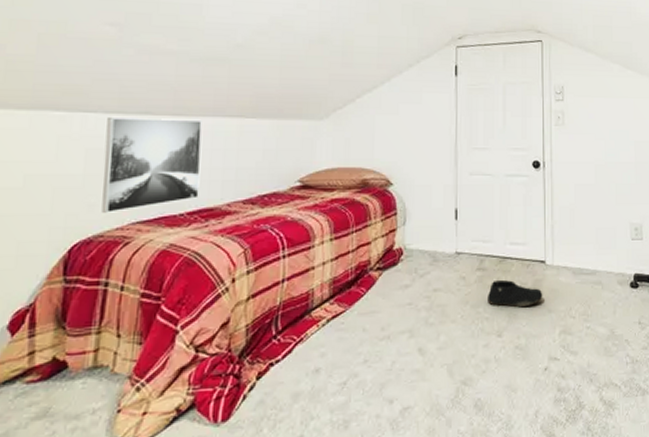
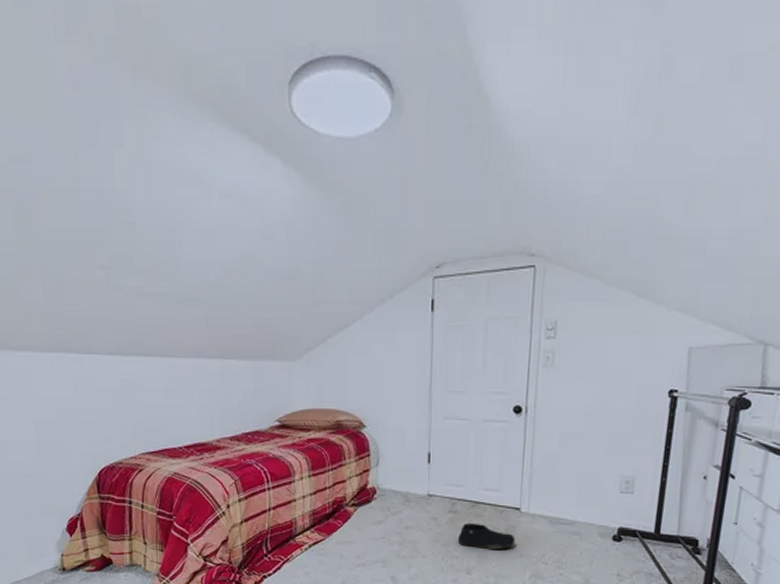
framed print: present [101,116,202,214] -> none [110,358,193,445]

